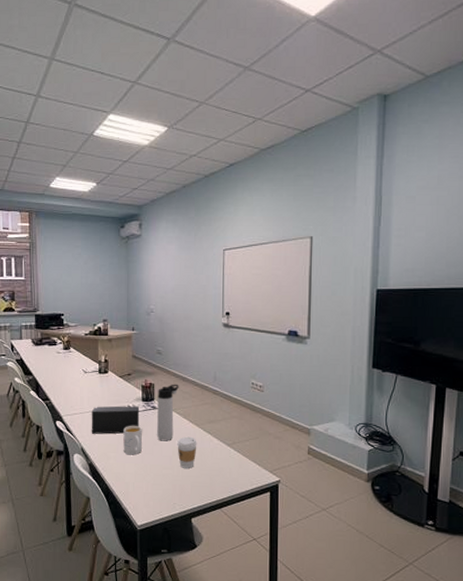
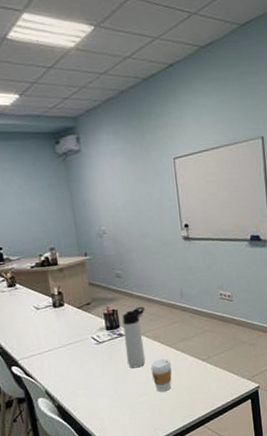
speaker: present [91,406,140,434] -> none [51,336,107,374]
mug: present [123,425,142,455] -> none [90,356,114,389]

